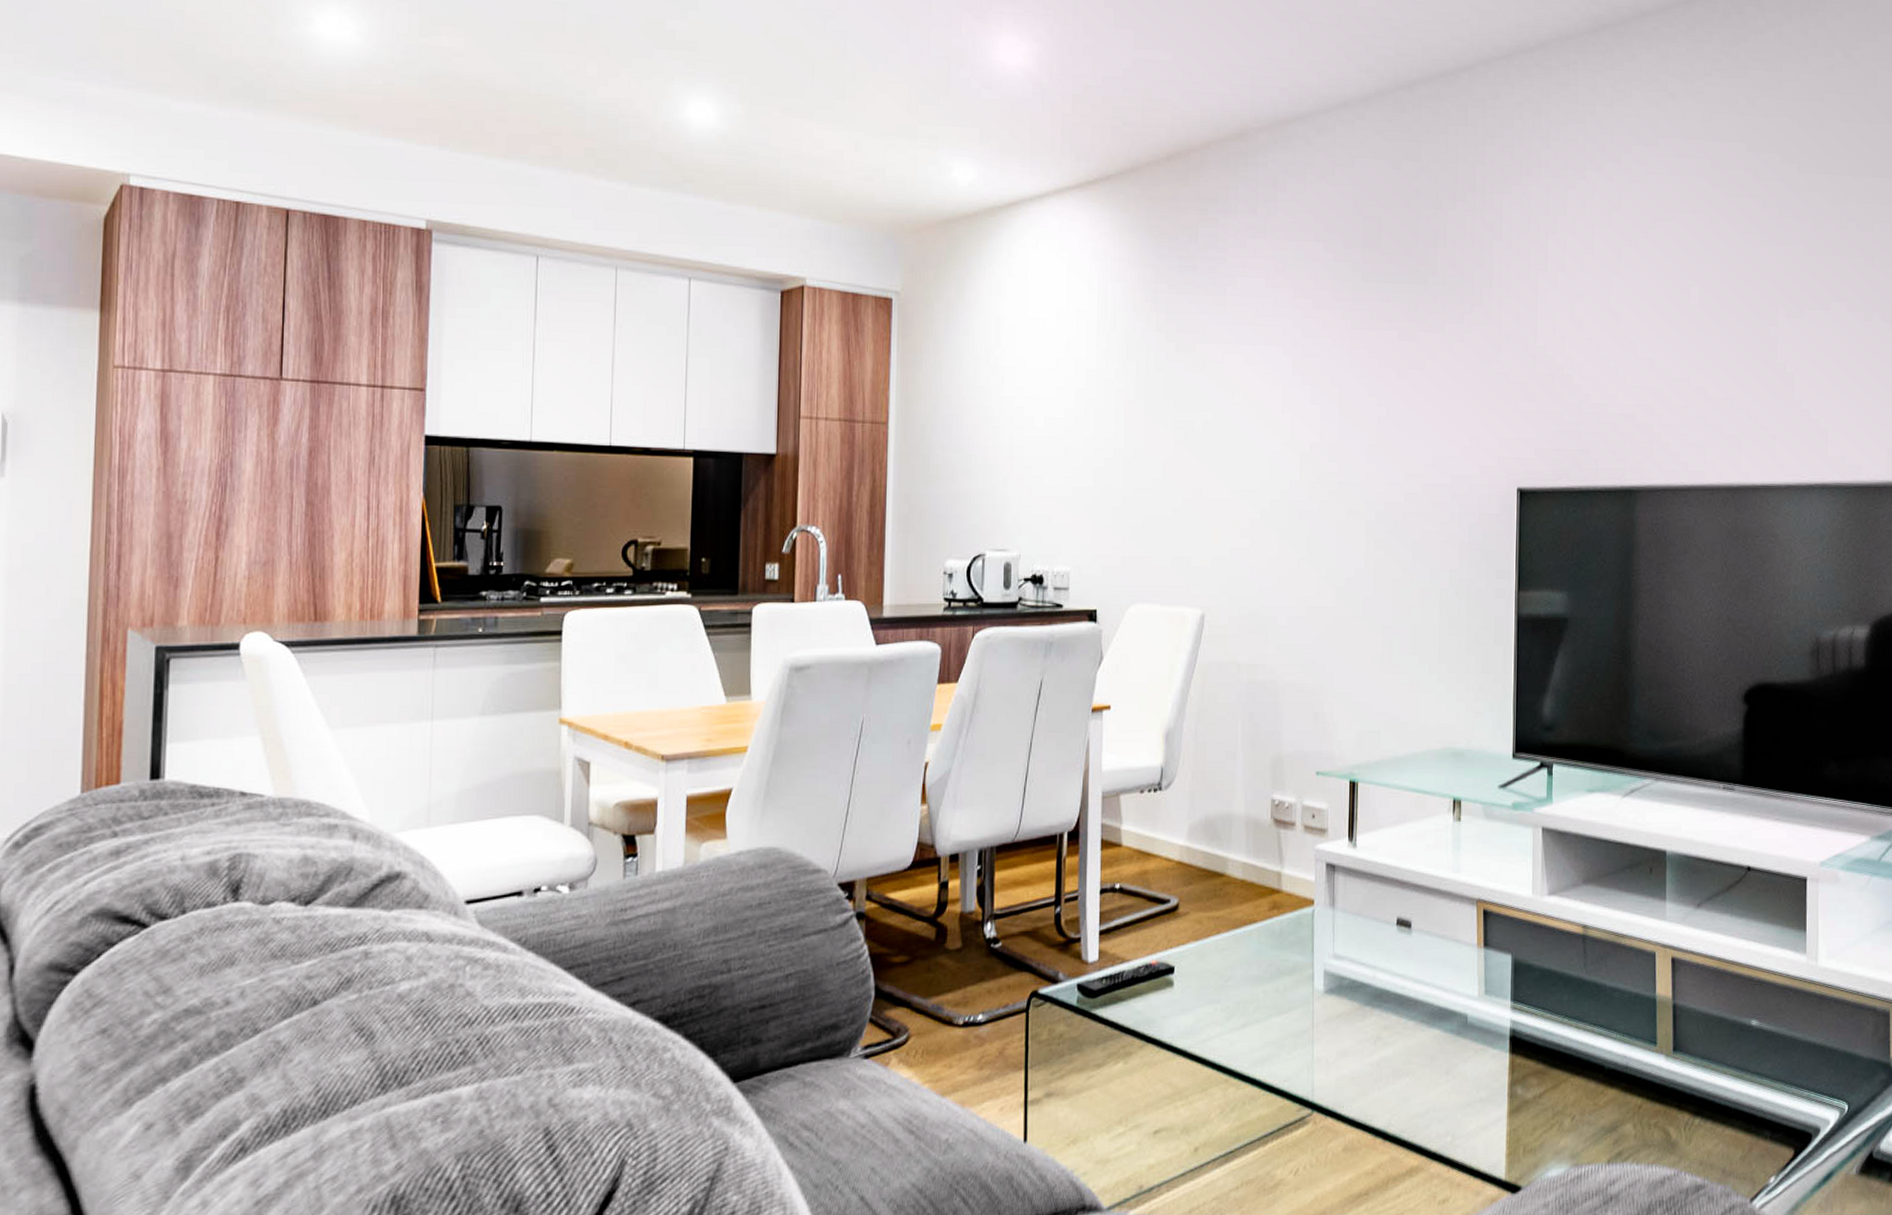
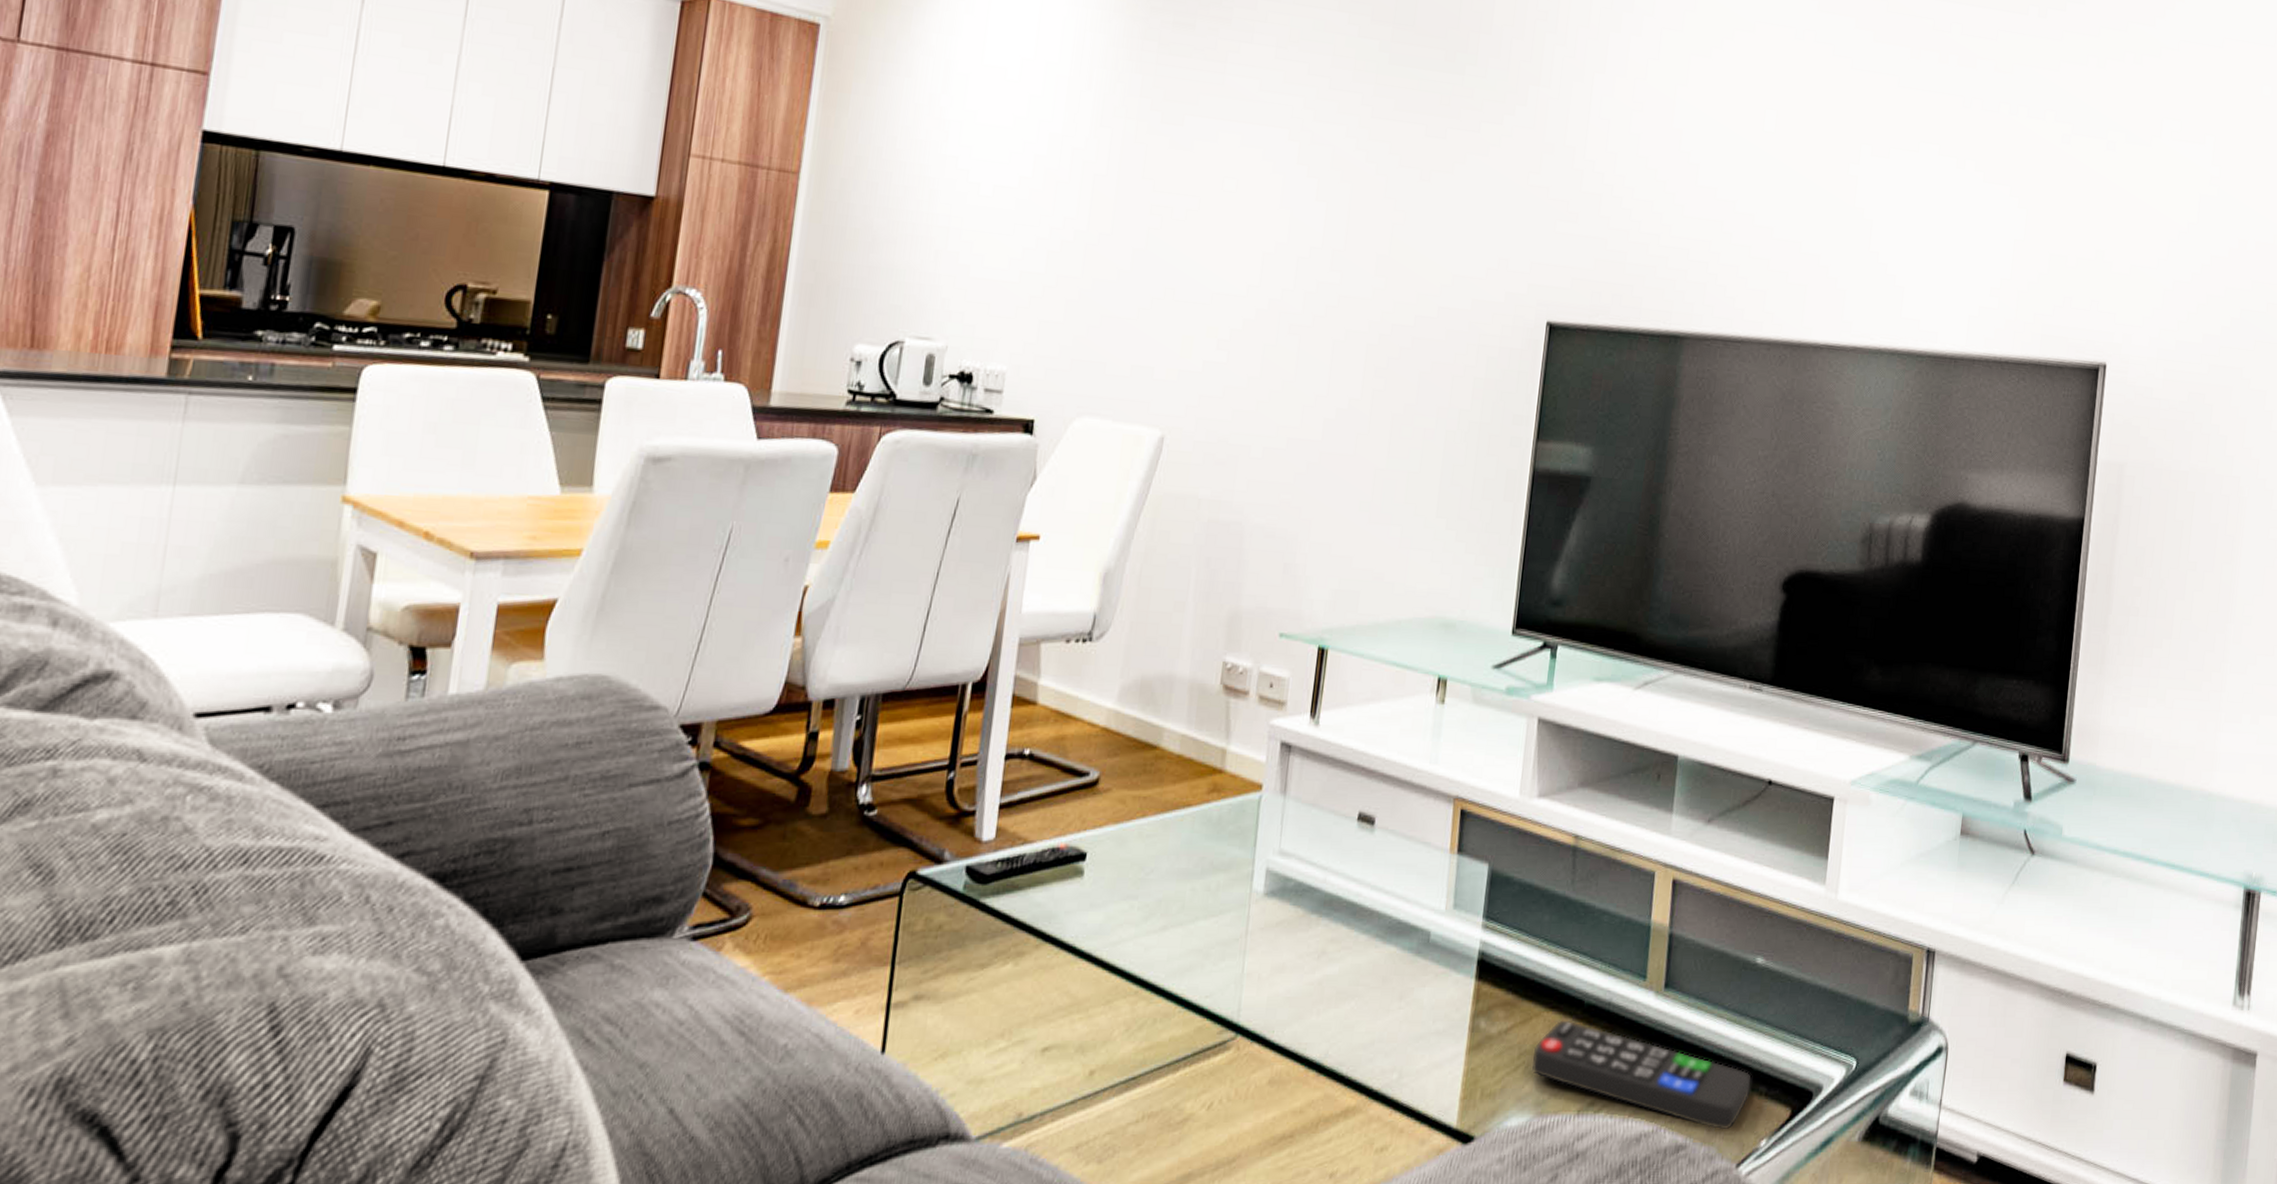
remote control: none [1564,1083,1757,1171] -> present [1531,1020,1751,1130]

